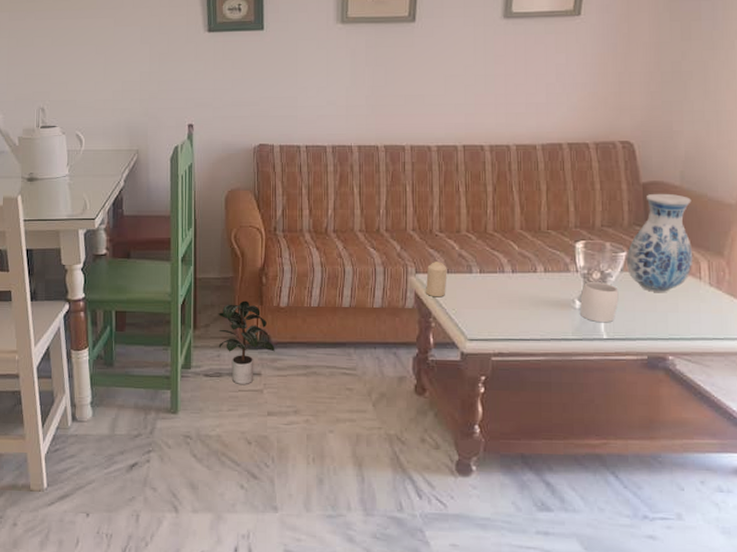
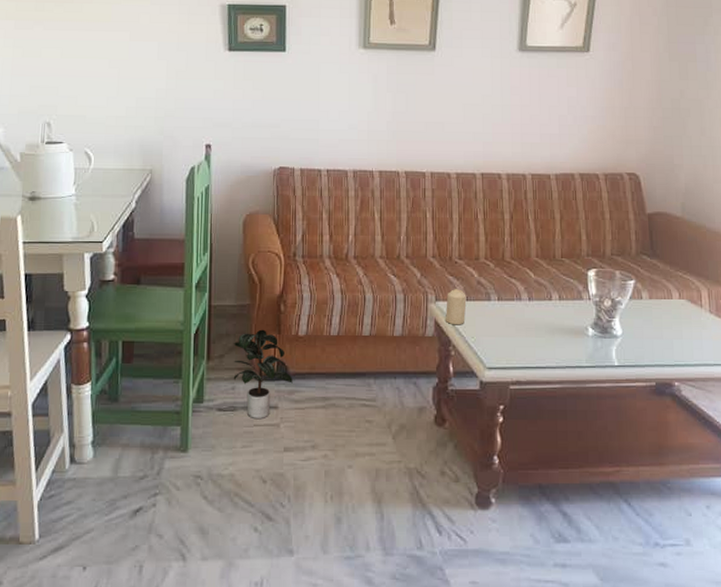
mug: present [580,282,619,323] -> none [593,310,629,350]
vase: present [626,193,693,292] -> none [634,223,695,319]

